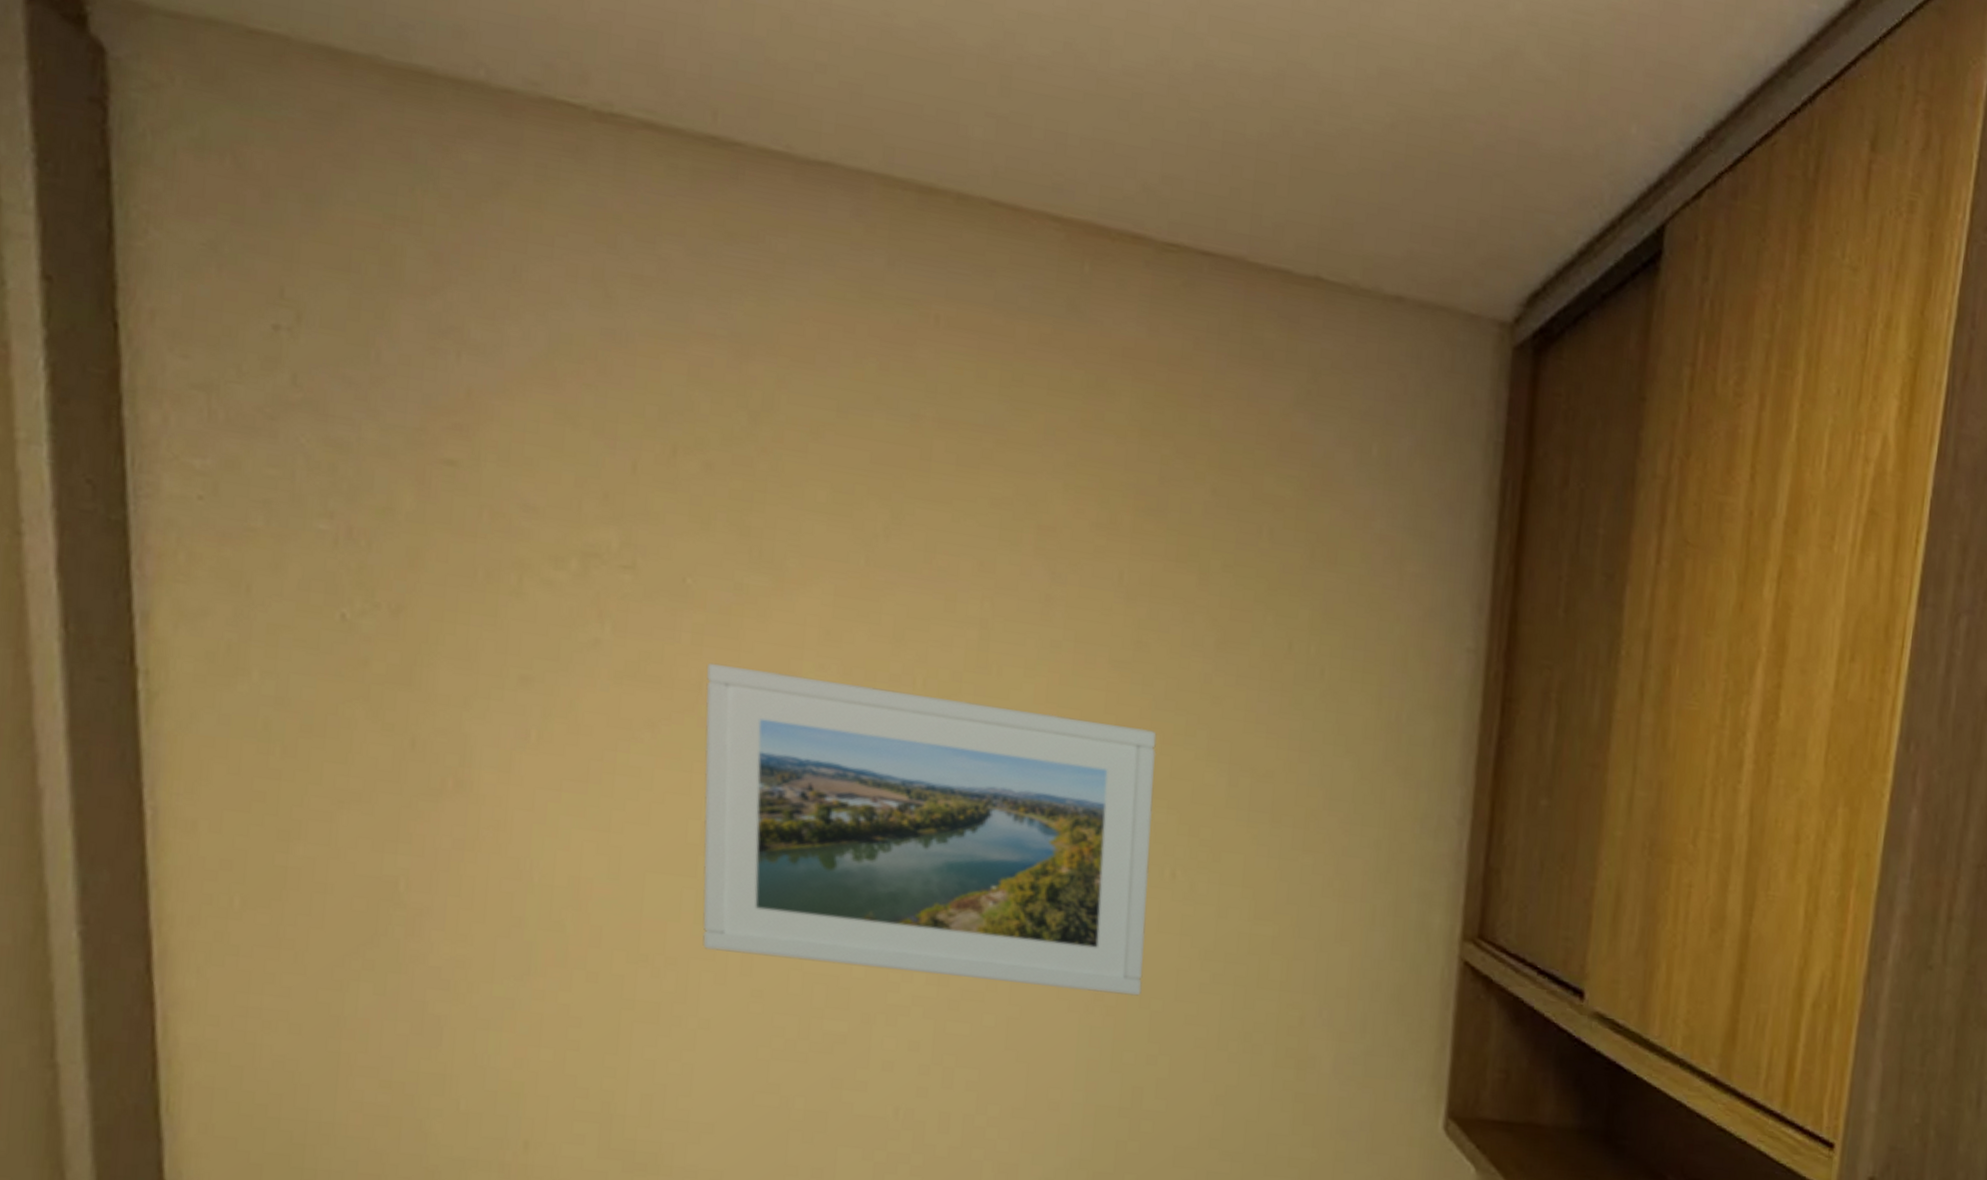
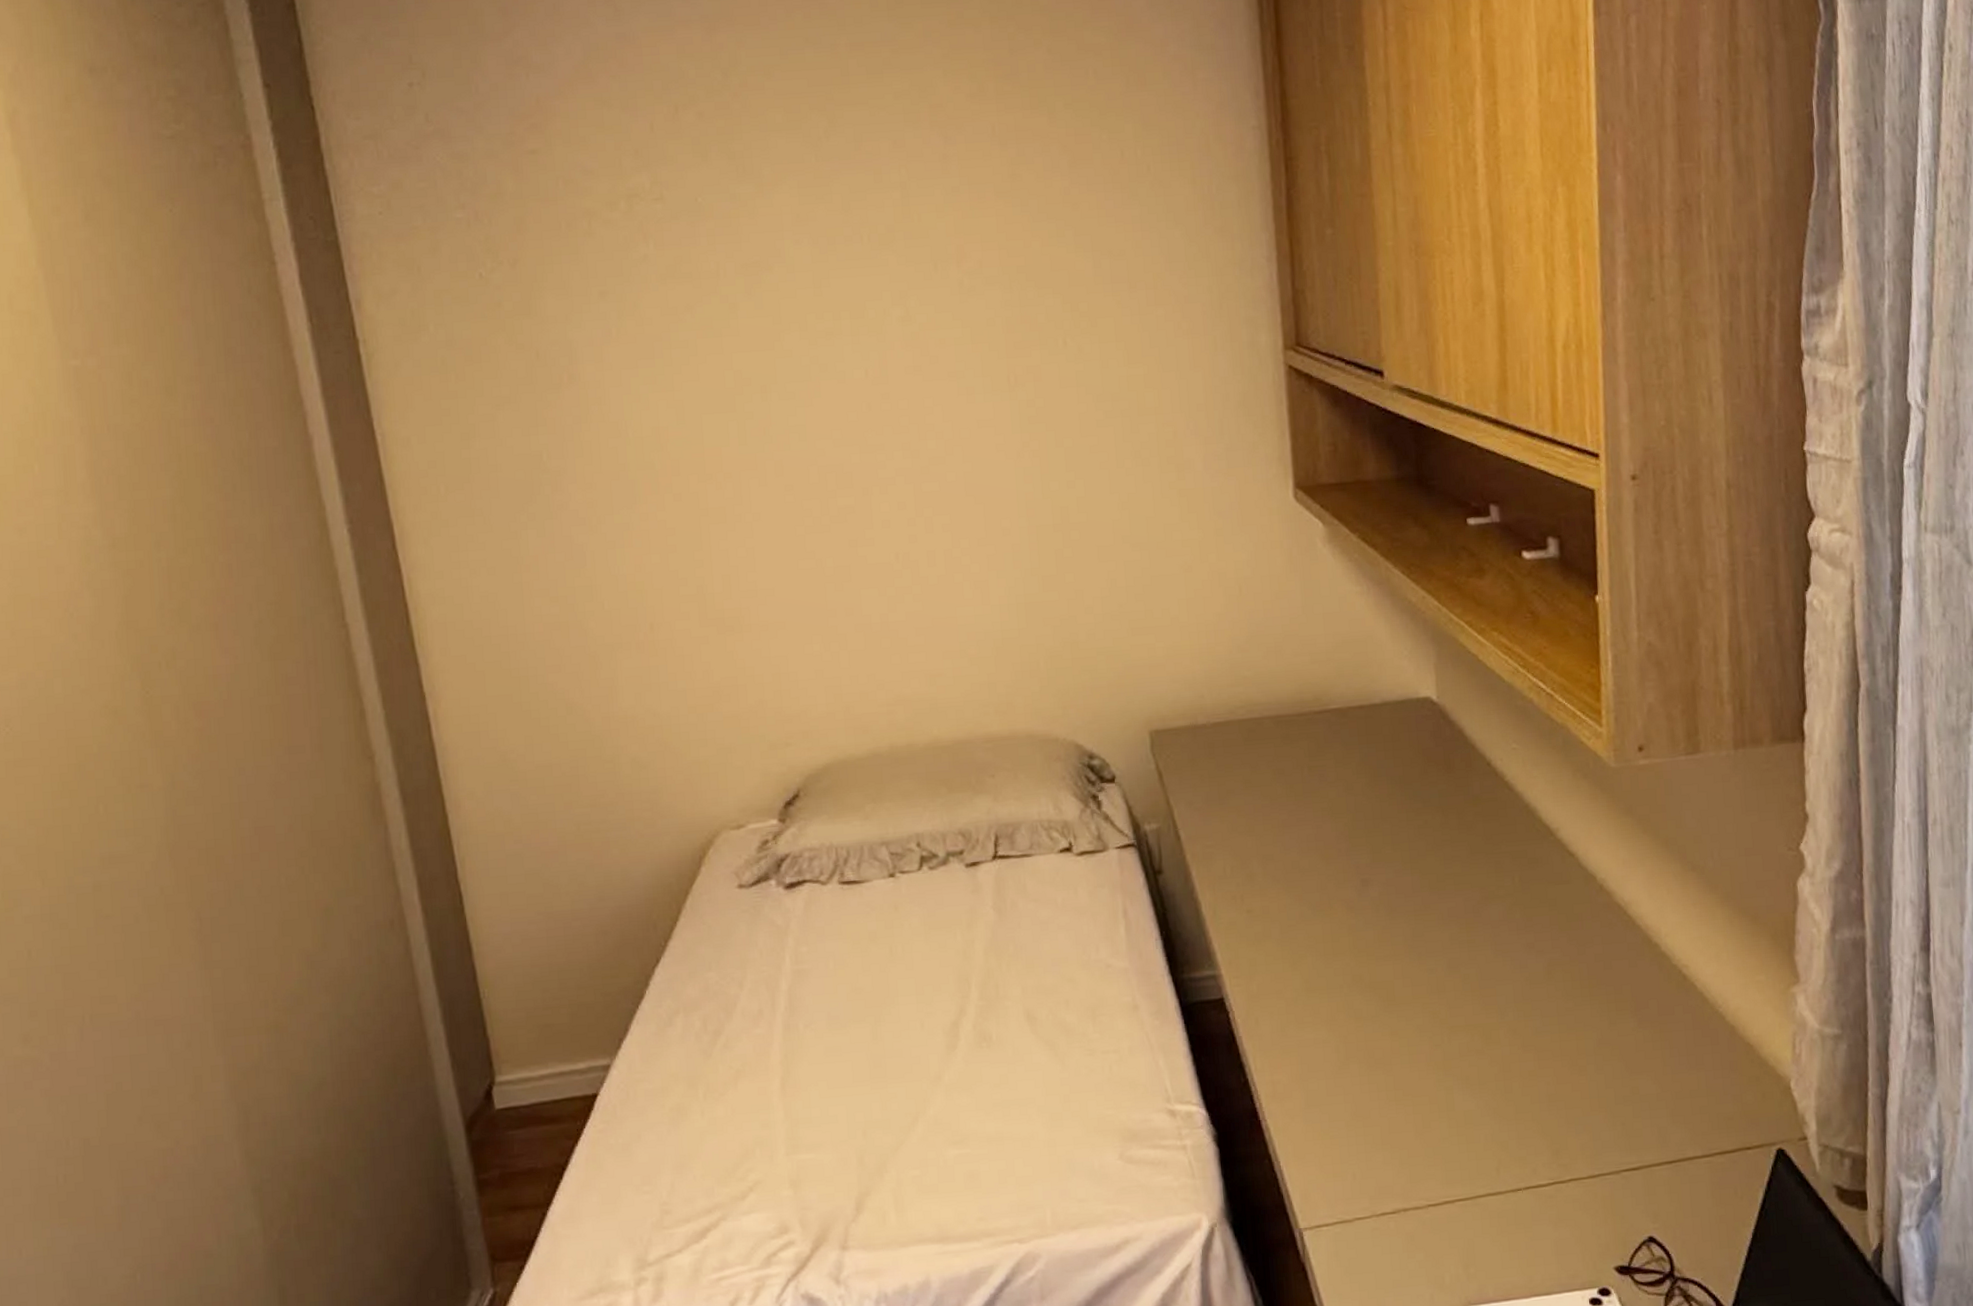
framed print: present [702,662,1157,996] -> none [720,238,1056,463]

